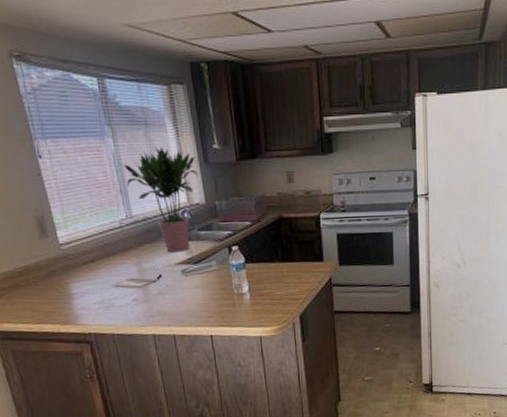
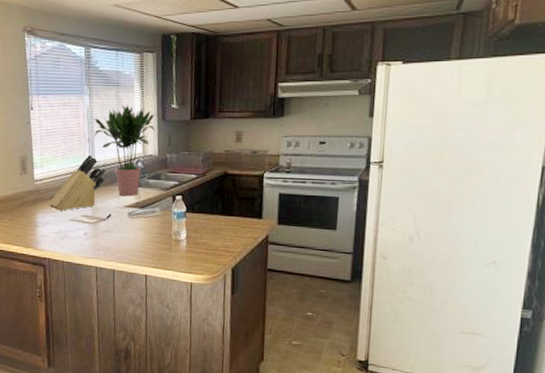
knife block: none [83,207,149,277] -> present [49,154,106,211]

